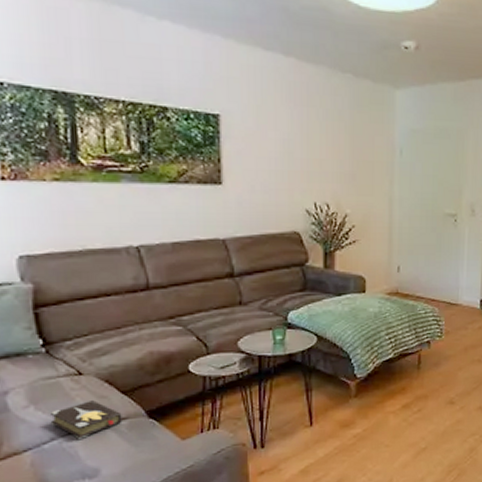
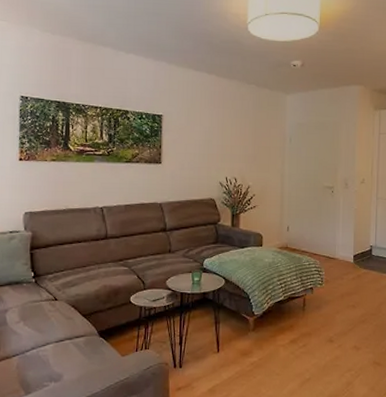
hardback book: present [50,400,122,439] -> none [32,320,81,350]

